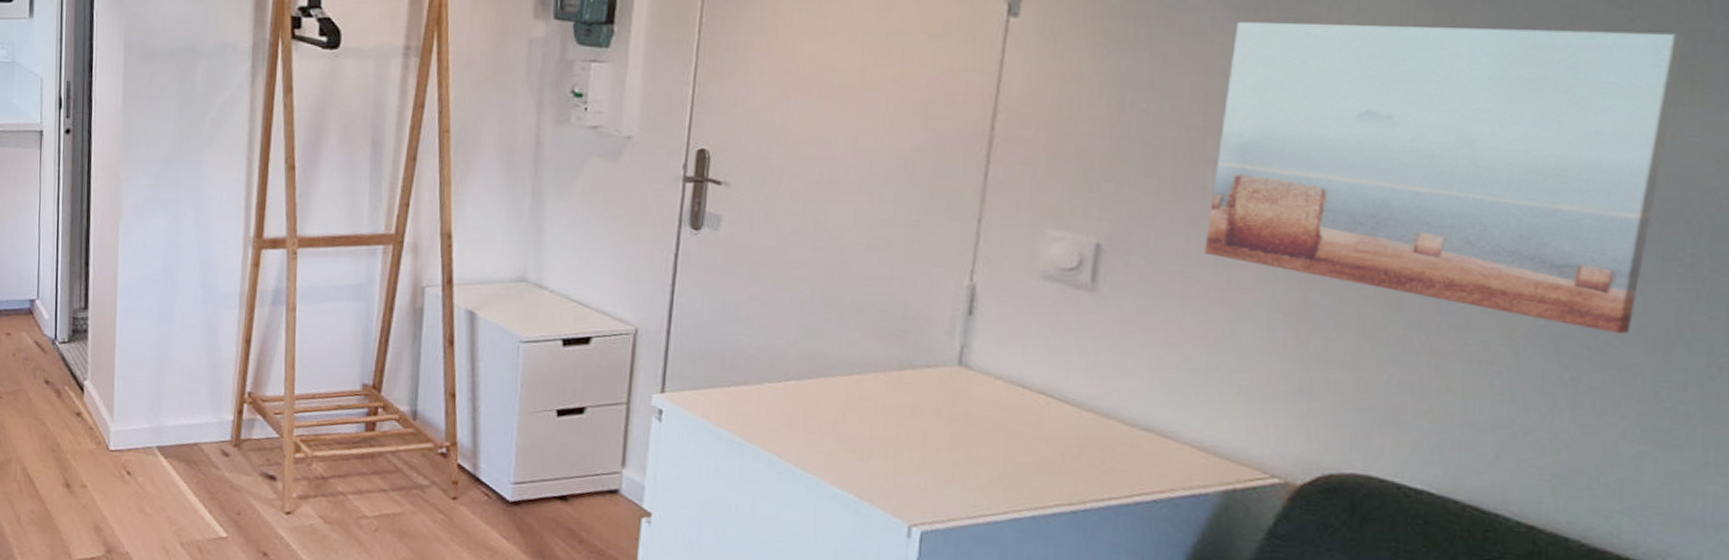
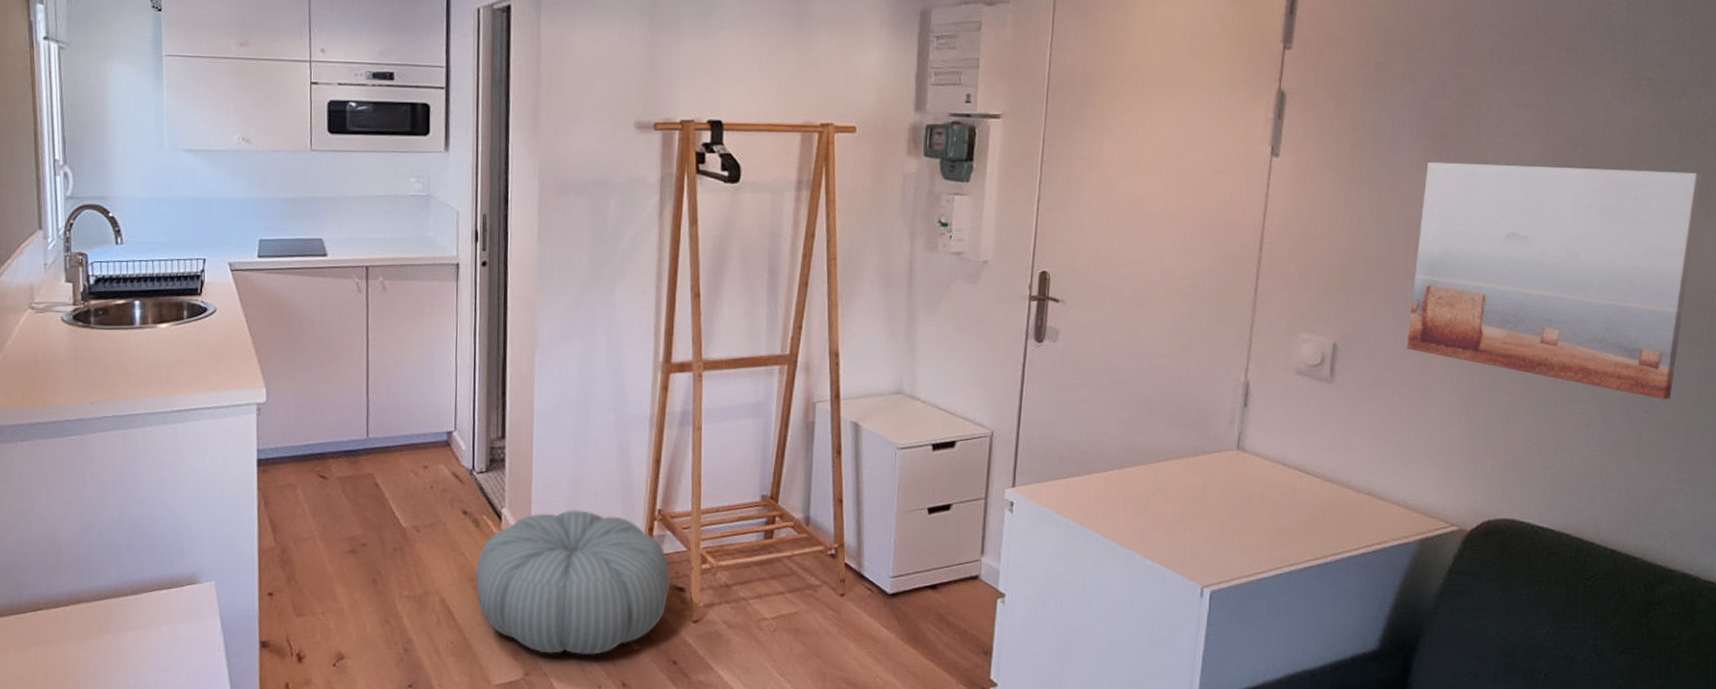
pouf: none [57,385,261,539] -> present [475,509,671,656]

